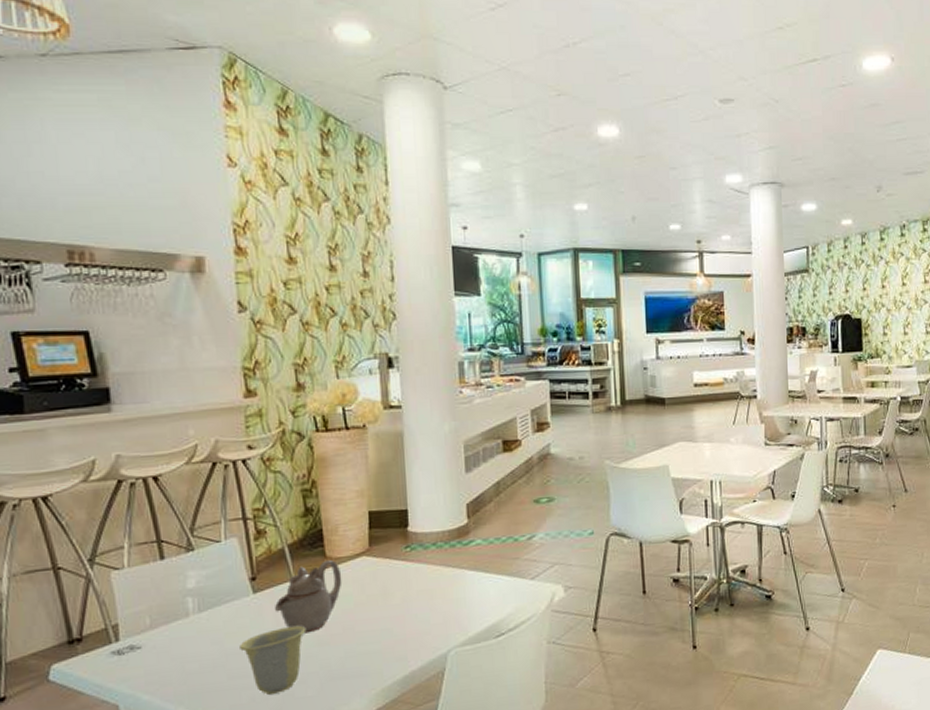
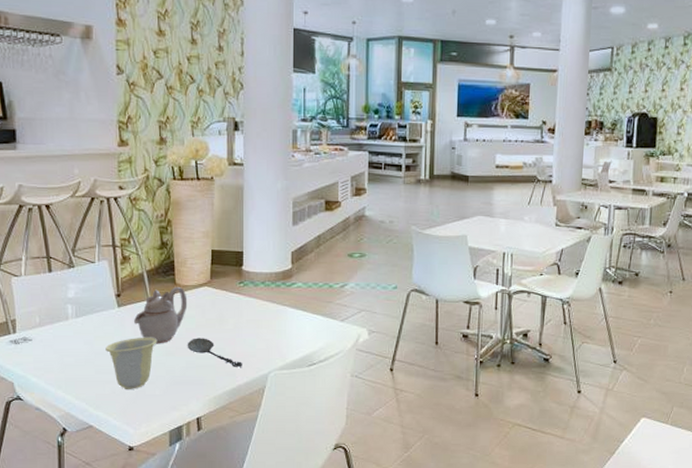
spoon: none [344,618,415,650] -> present [187,338,242,367]

